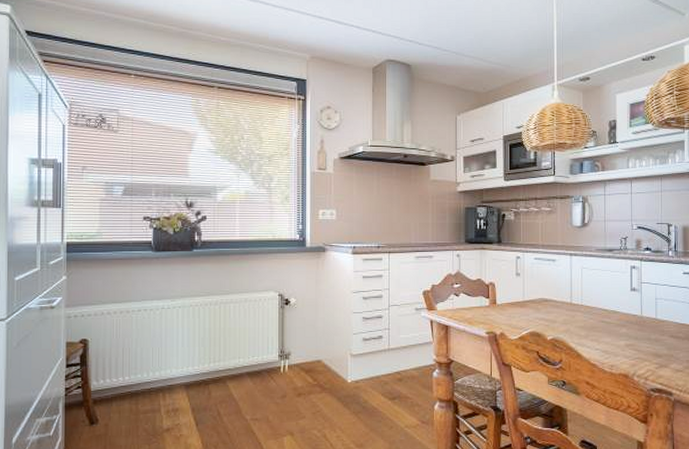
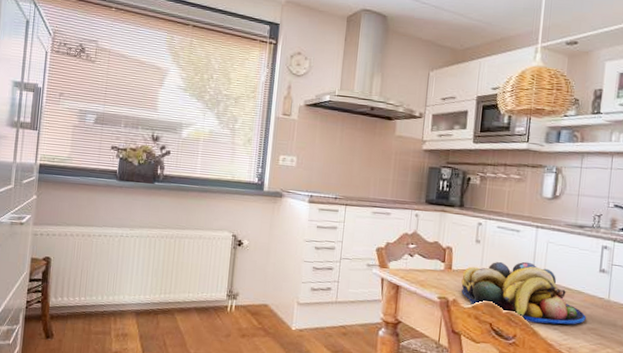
fruit bowl: none [506,289,623,346] -> present [461,261,586,325]

